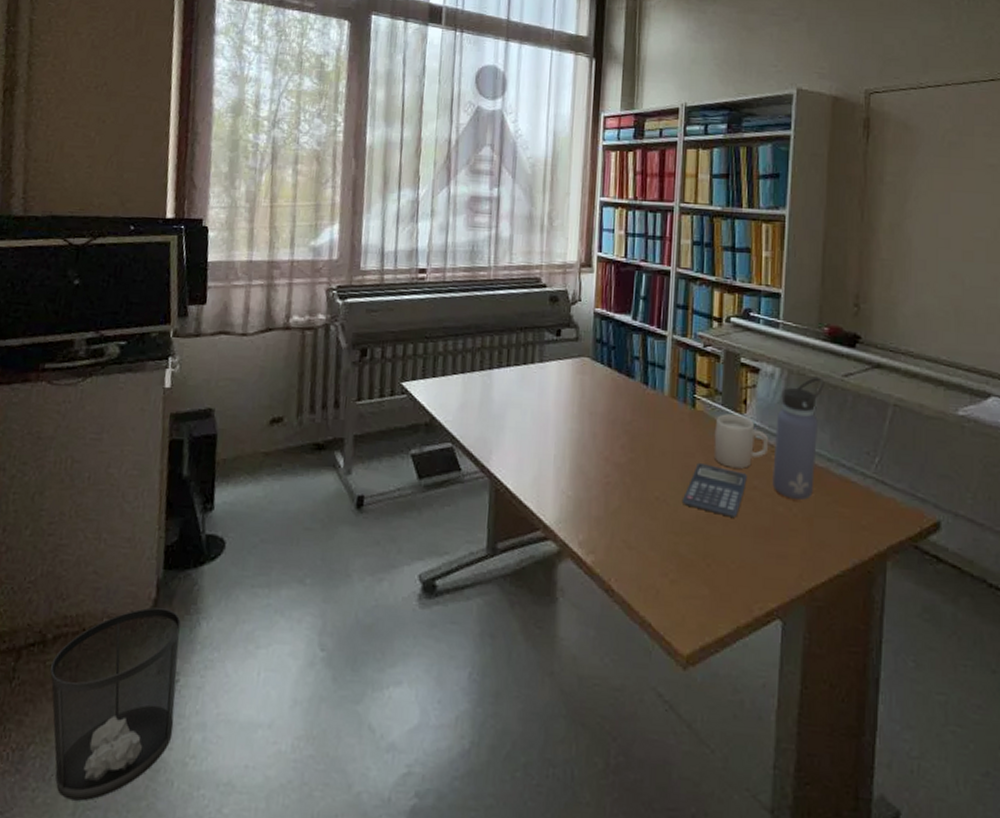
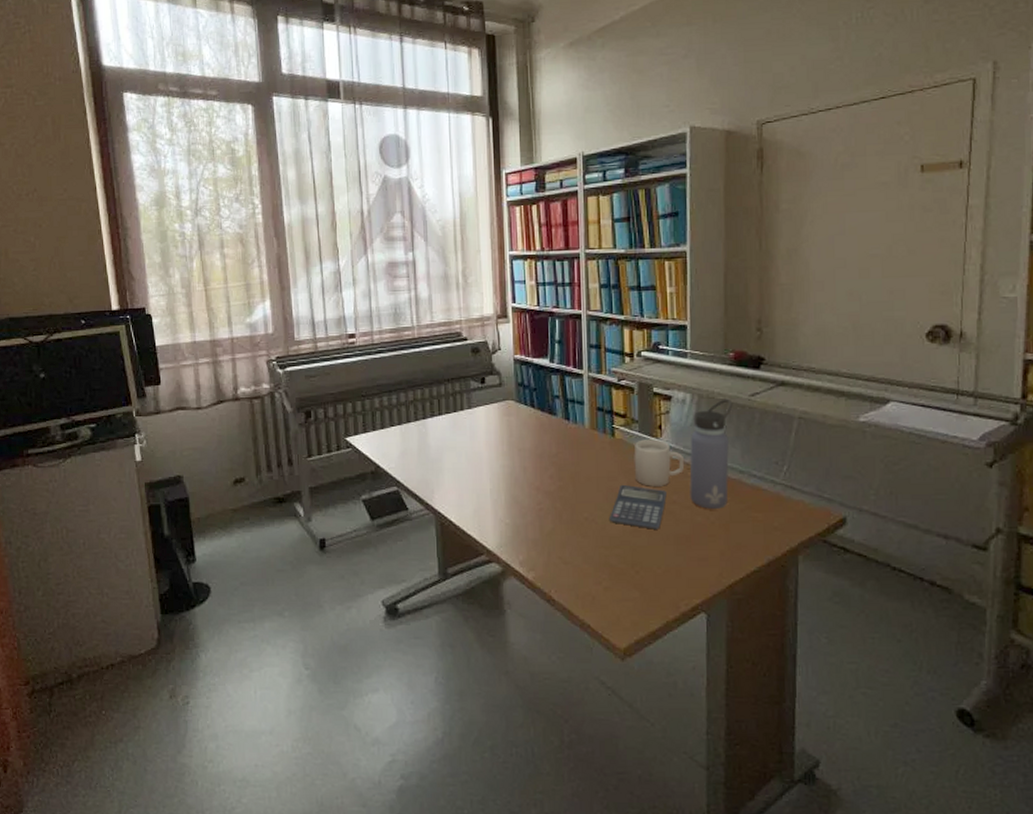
waste bin: present [50,607,181,801] -> none [80,646,191,802]

